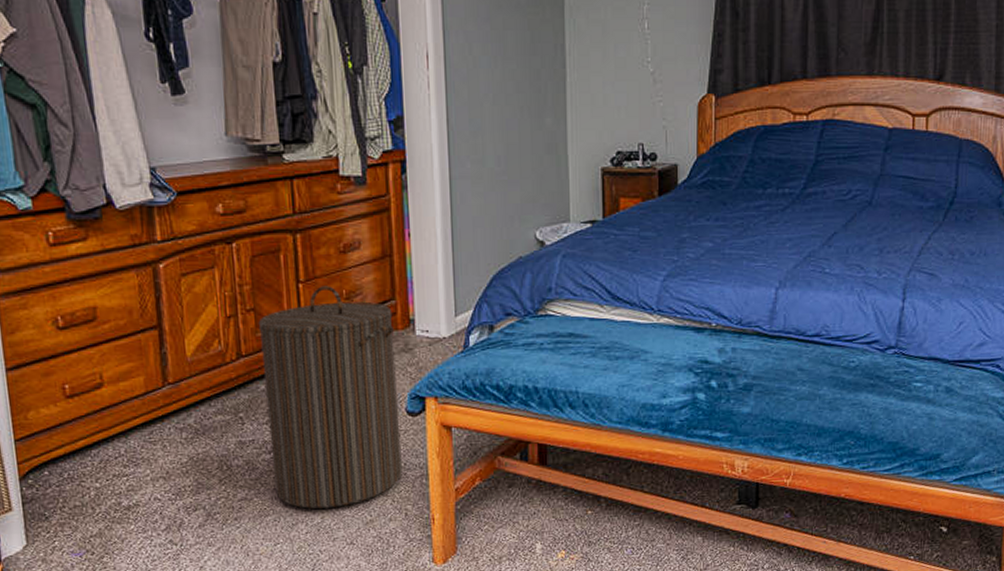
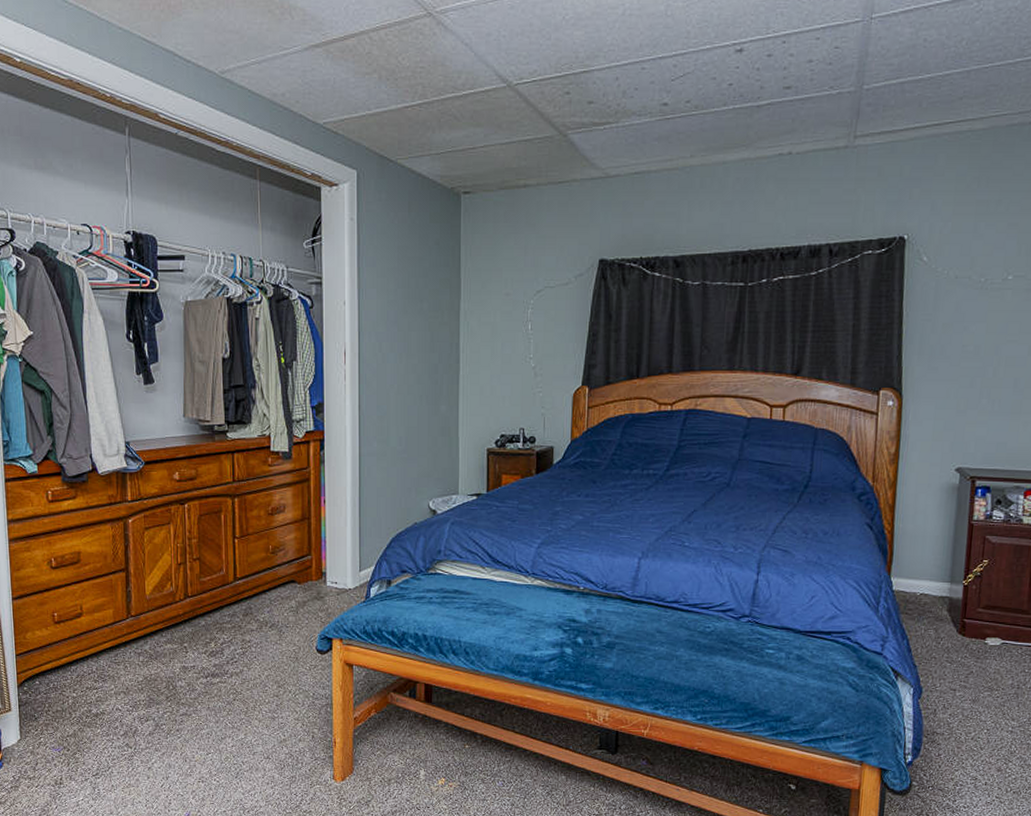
laundry hamper: present [258,286,403,509] -> none [202,542,311,727]

